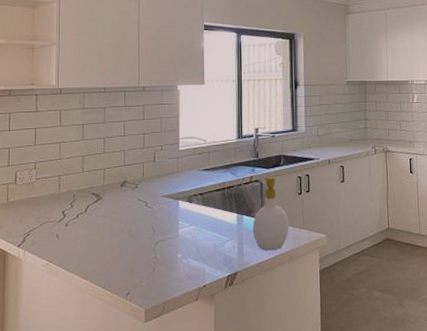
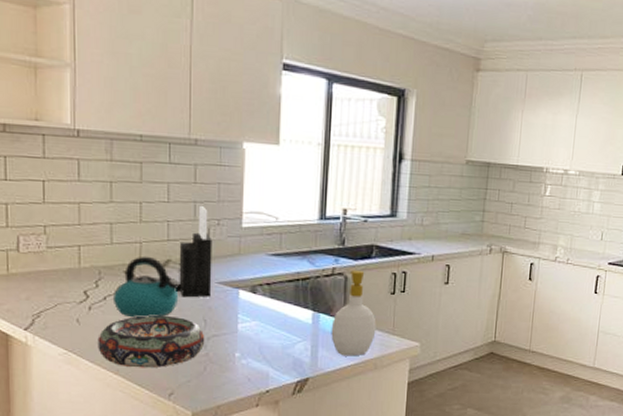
decorative bowl: none [72,227,154,273] -> present [97,315,205,368]
kettle: none [83,179,134,230] -> present [112,256,180,318]
knife block: none [130,136,158,211] -> present [174,205,213,298]

